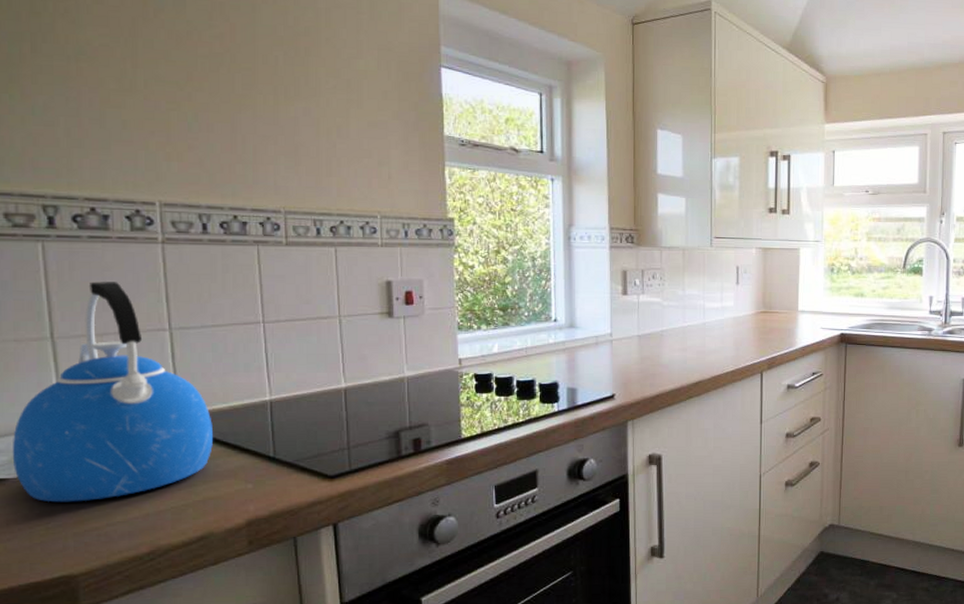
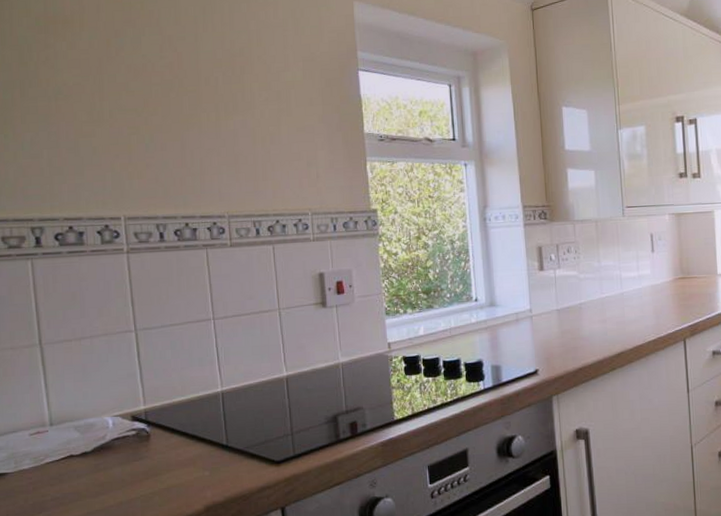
kettle: present [12,281,213,503] -> none [10,291,174,494]

